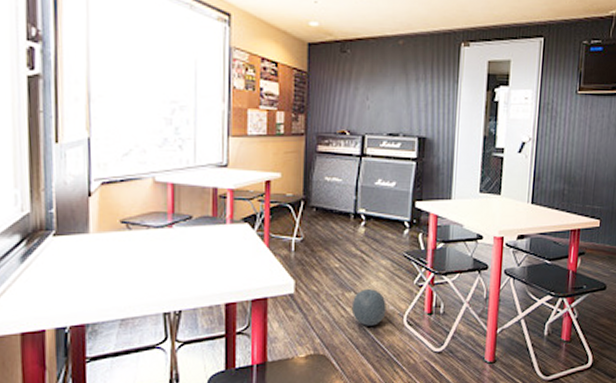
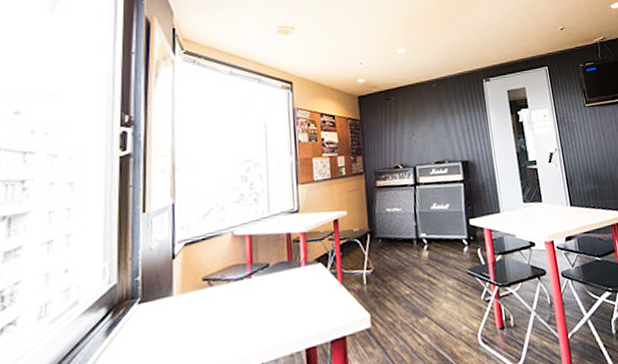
ball: present [351,289,386,326] -> none [426,311,461,352]

